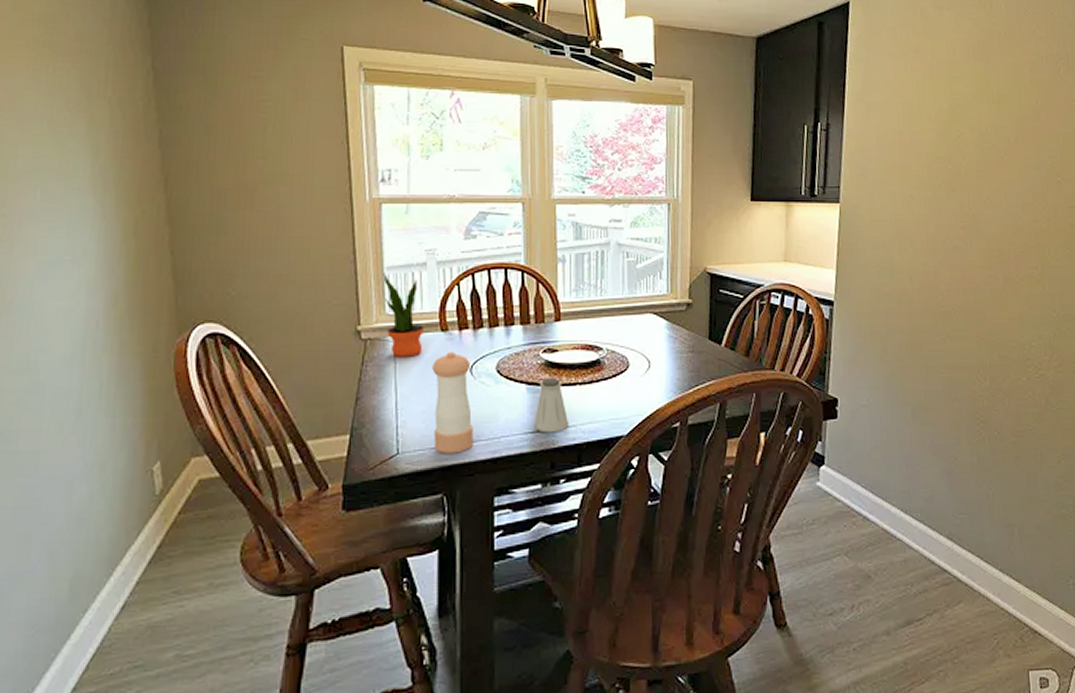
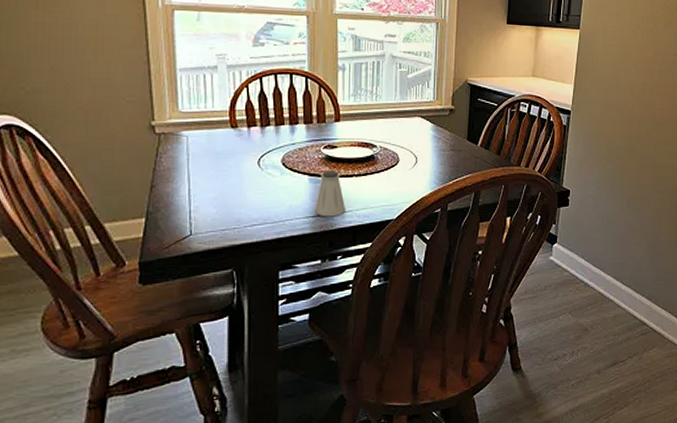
potted plant: present [383,273,424,357] -> none [176,74,215,150]
pepper shaker: present [432,351,473,454] -> none [223,146,261,235]

